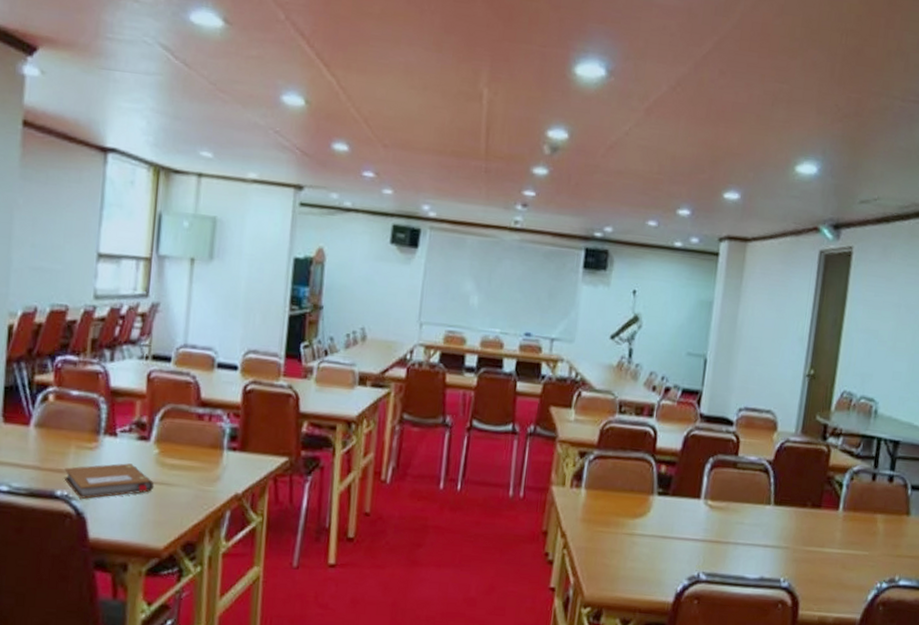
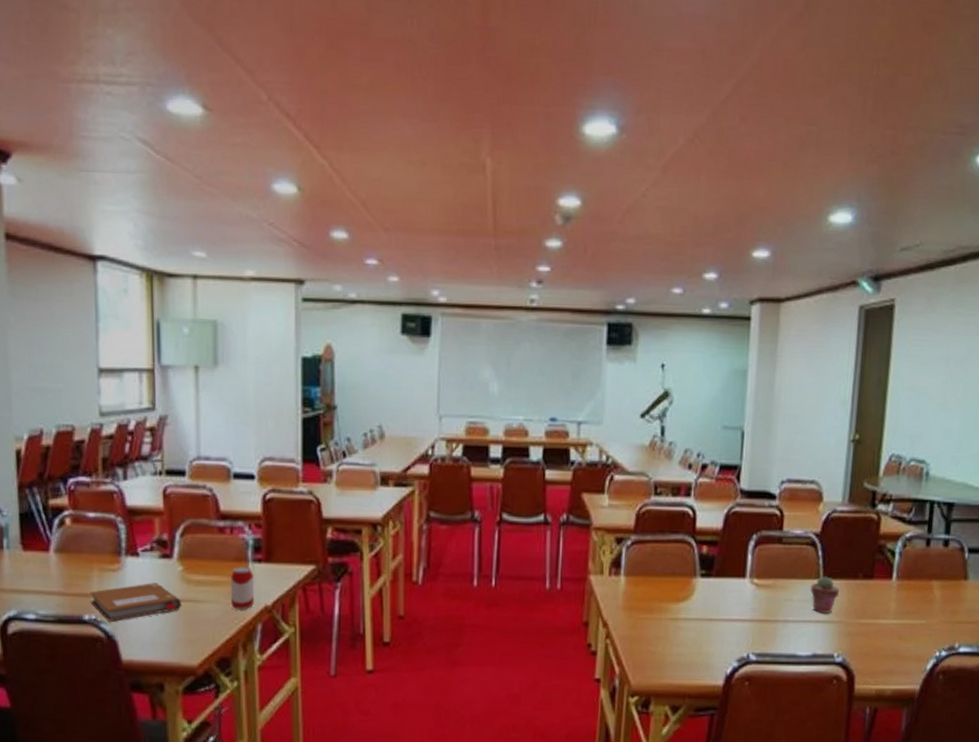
beverage can: none [202,454,227,496] -> present [231,567,254,610]
potted succulent: none [761,502,788,540] -> present [810,576,839,614]

